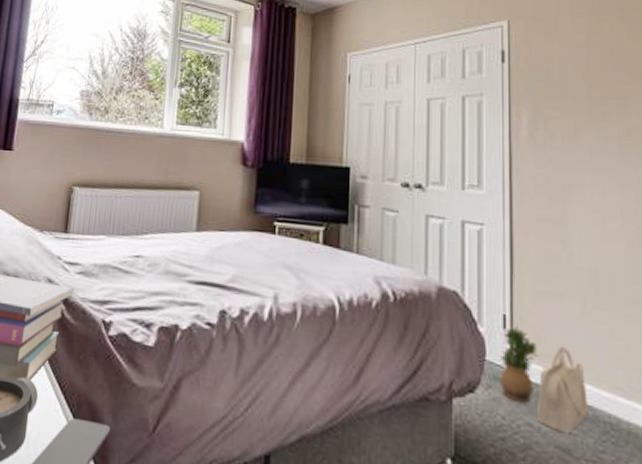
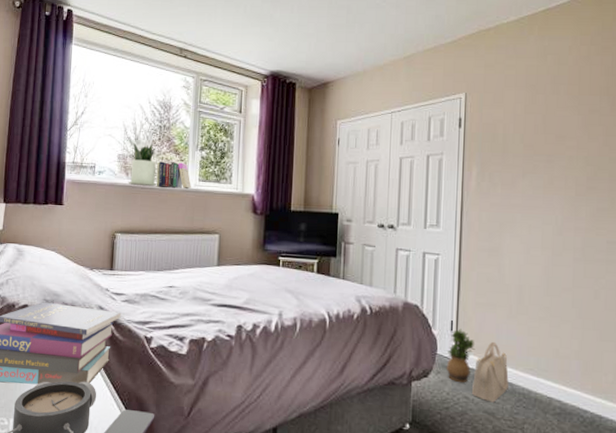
planter: none [91,76,126,130] -> present [128,142,157,187]
books: none [124,100,167,134] -> present [156,161,191,190]

